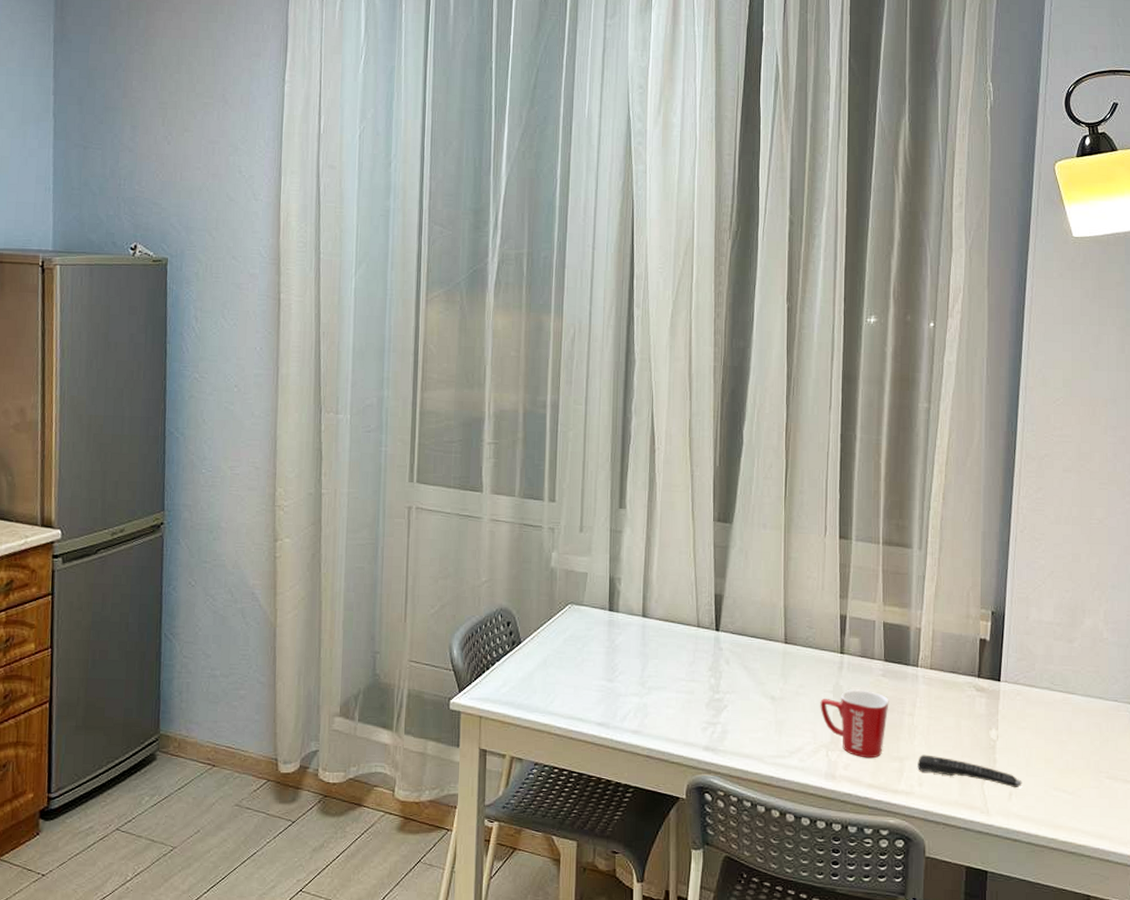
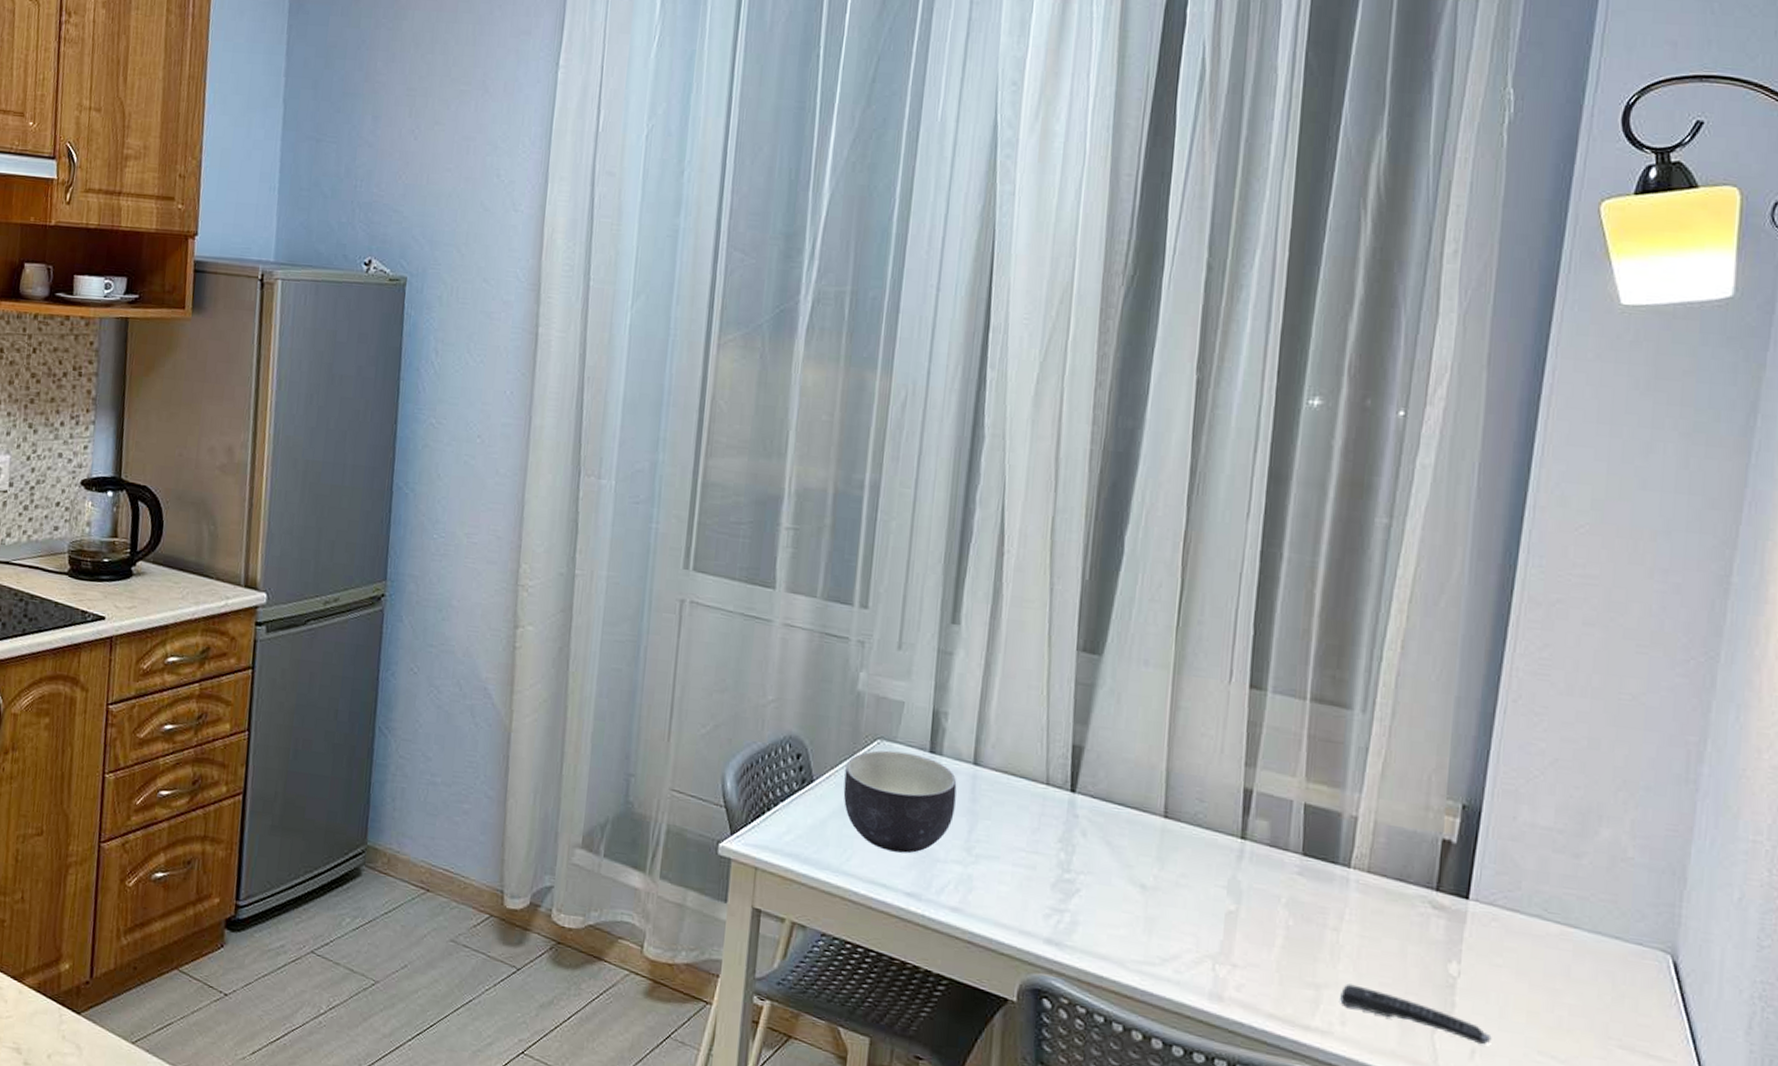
bowl: none [545,612,631,692] -> present [843,750,957,853]
mug: present [820,689,889,759] -> none [1207,886,1306,981]

